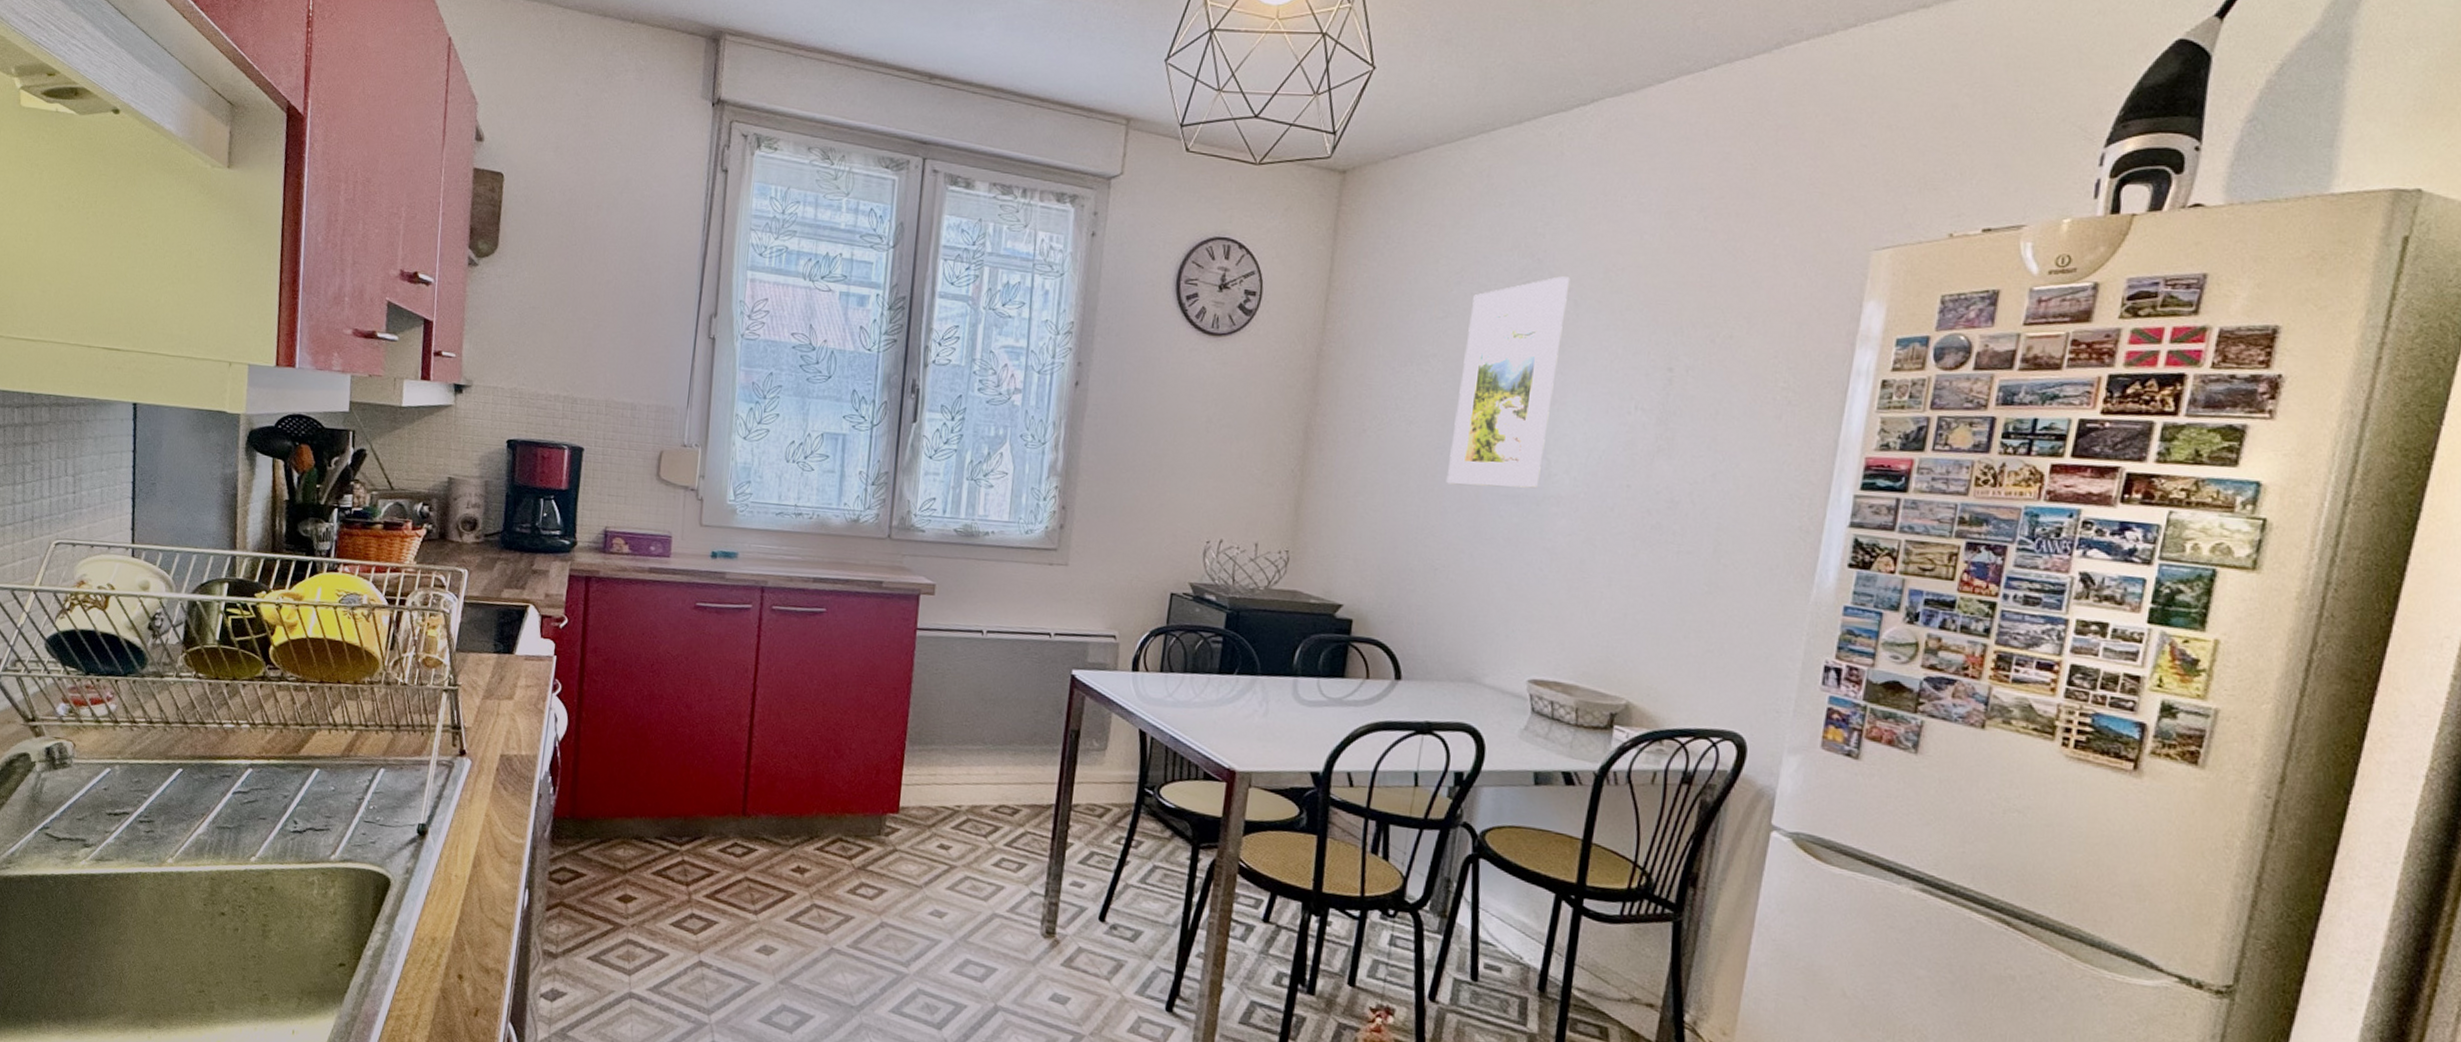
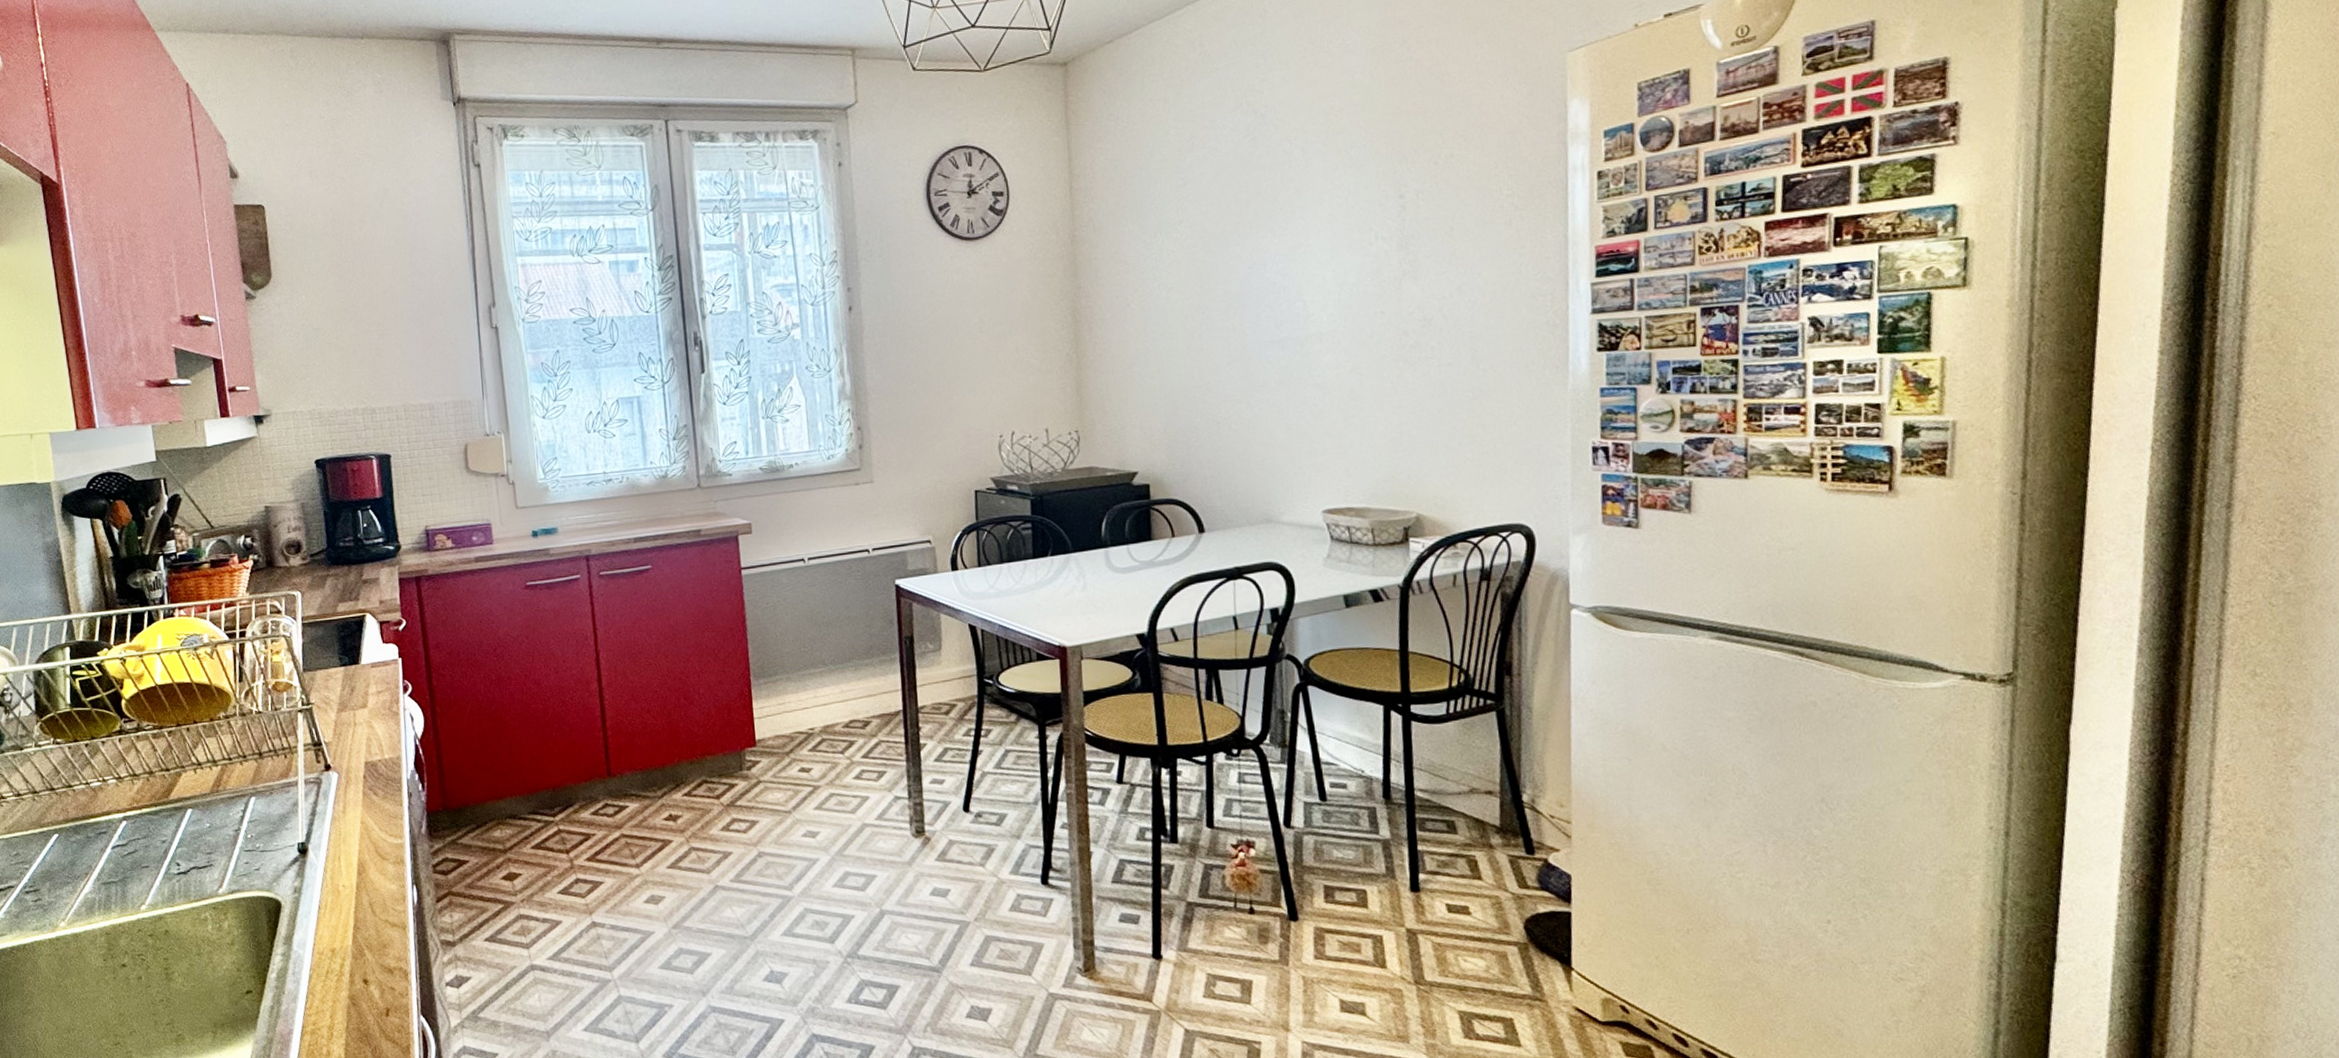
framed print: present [1446,276,1570,489] -> none [1207,126,1299,341]

